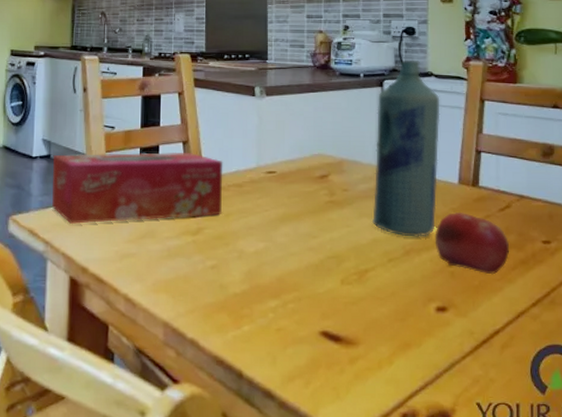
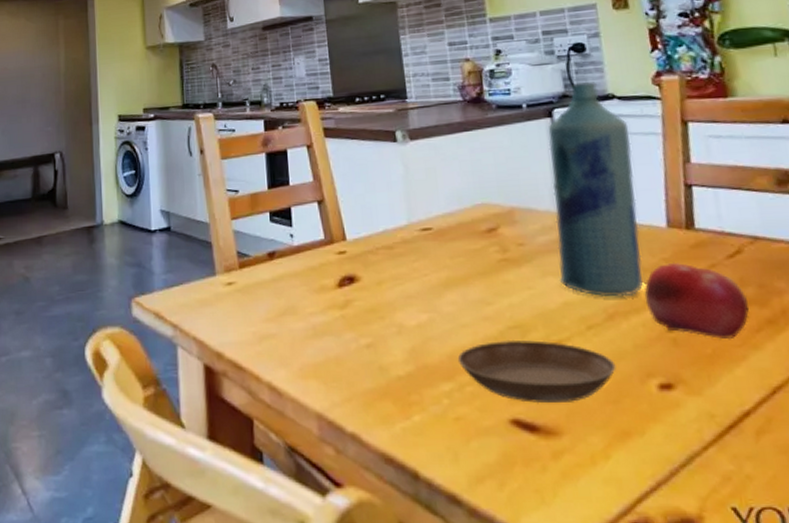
tissue box: present [52,152,223,225] -> none [173,213,373,305]
saucer: none [284,267,406,320] -> present [457,339,616,404]

